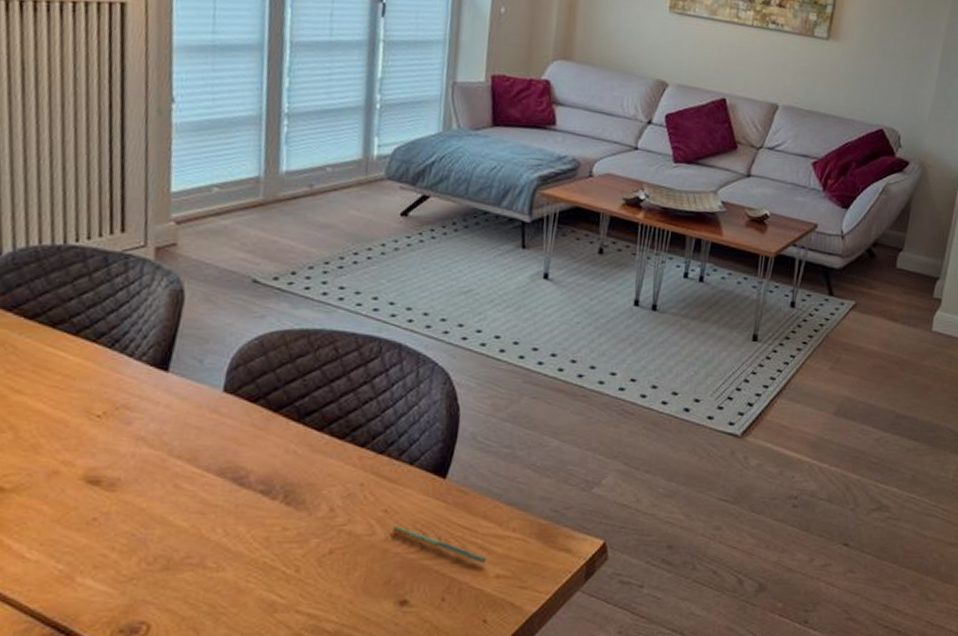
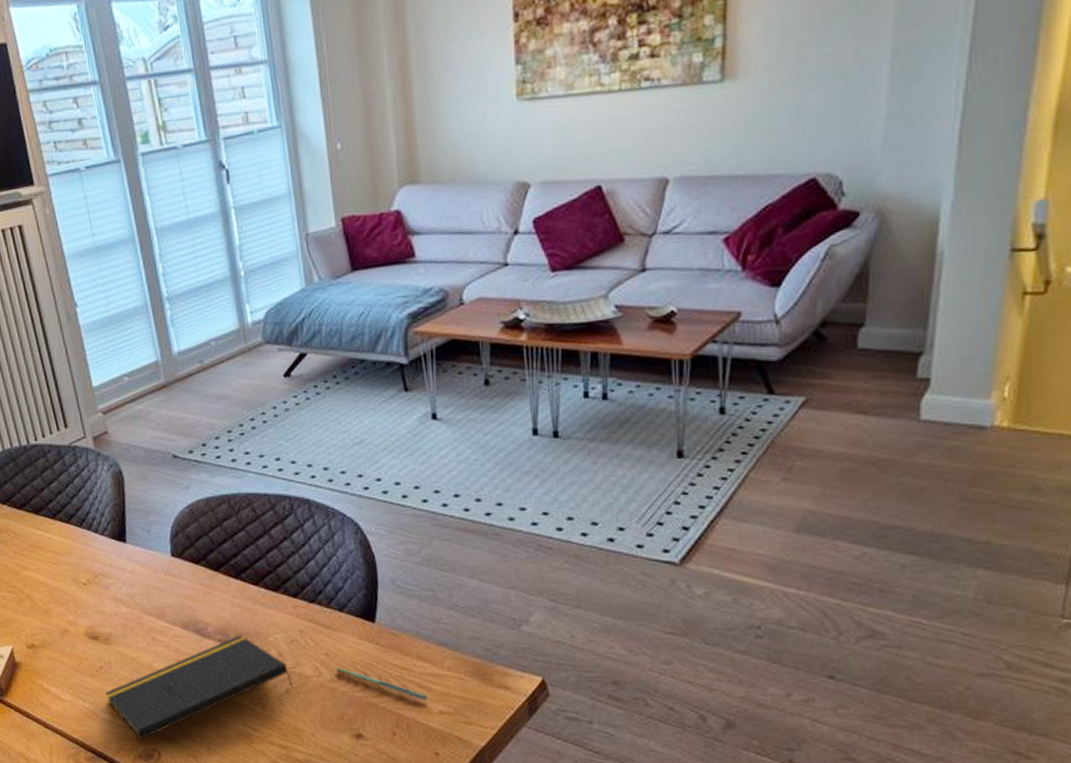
notepad: none [91,486,340,609] -> present [105,635,294,739]

